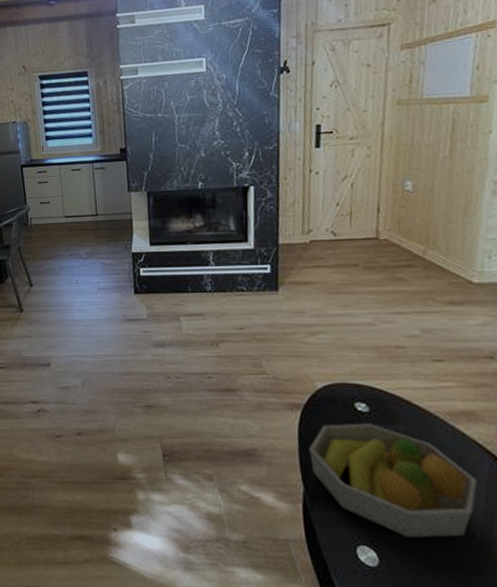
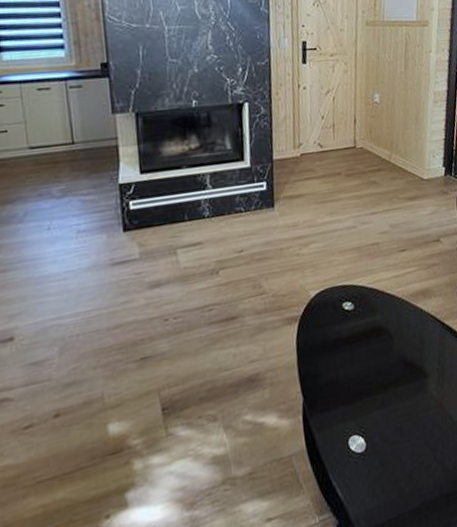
fruit bowl: present [309,423,477,538] -> none [306,319,432,415]

